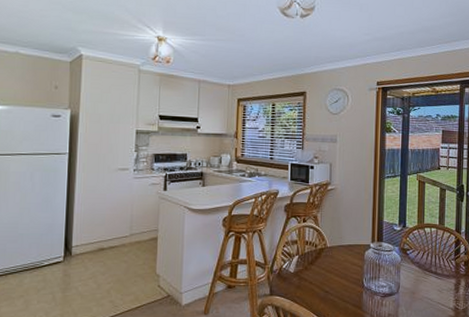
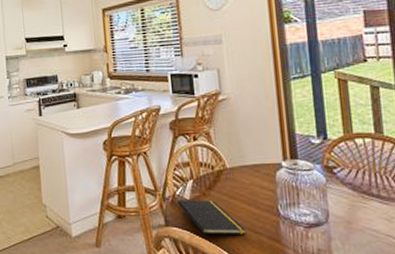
notepad: none [283,273,337,307] -> present [177,200,246,240]

